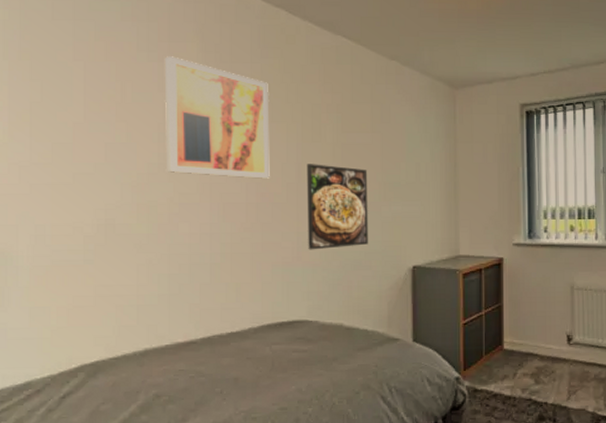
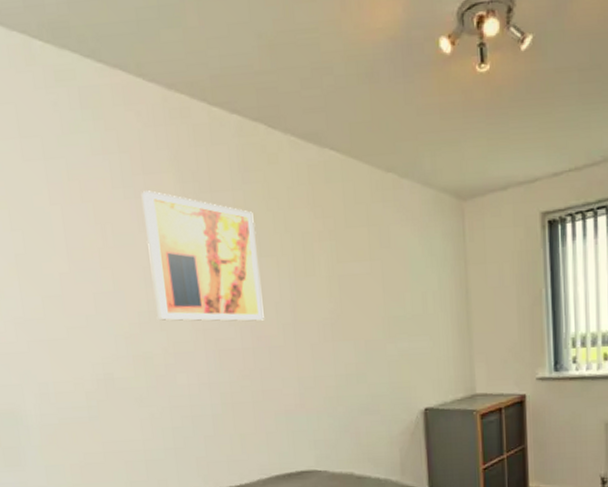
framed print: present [306,164,368,250] -> none [302,300,374,396]

